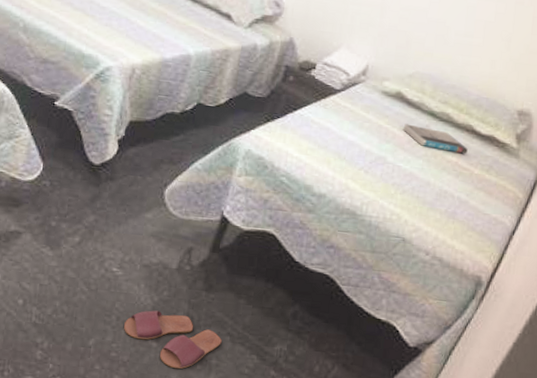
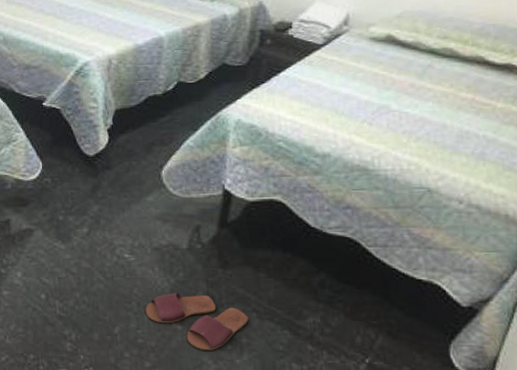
book: present [403,123,468,154] -> none [402,66,484,89]

